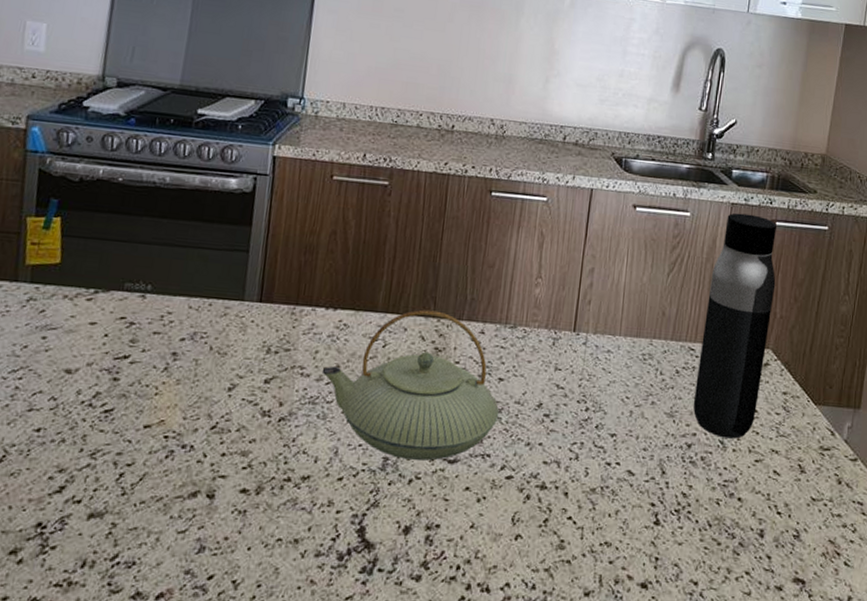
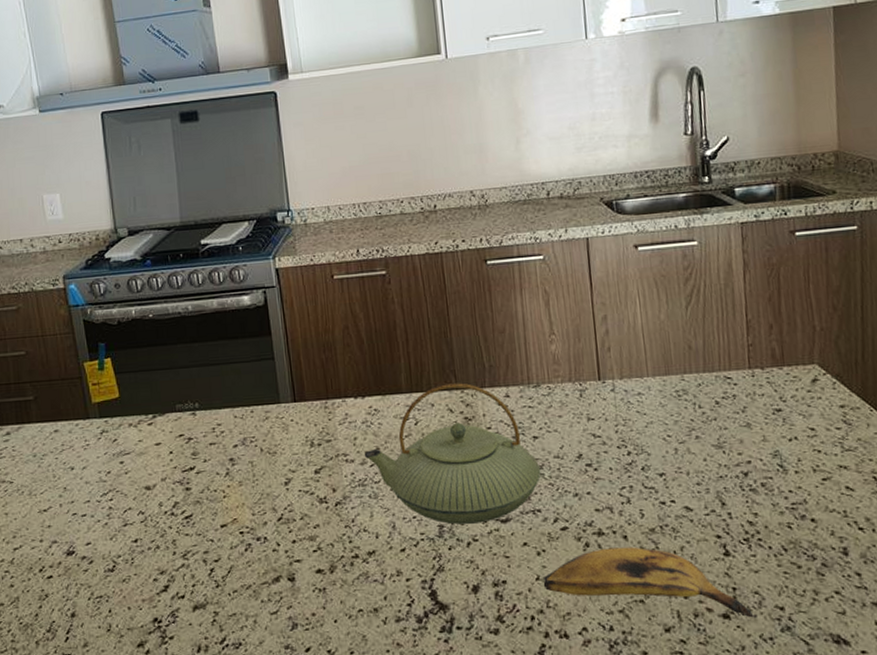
banana: none [476,503,673,592] -> present [543,546,758,619]
water bottle: present [693,213,777,439] -> none [733,229,814,461]

